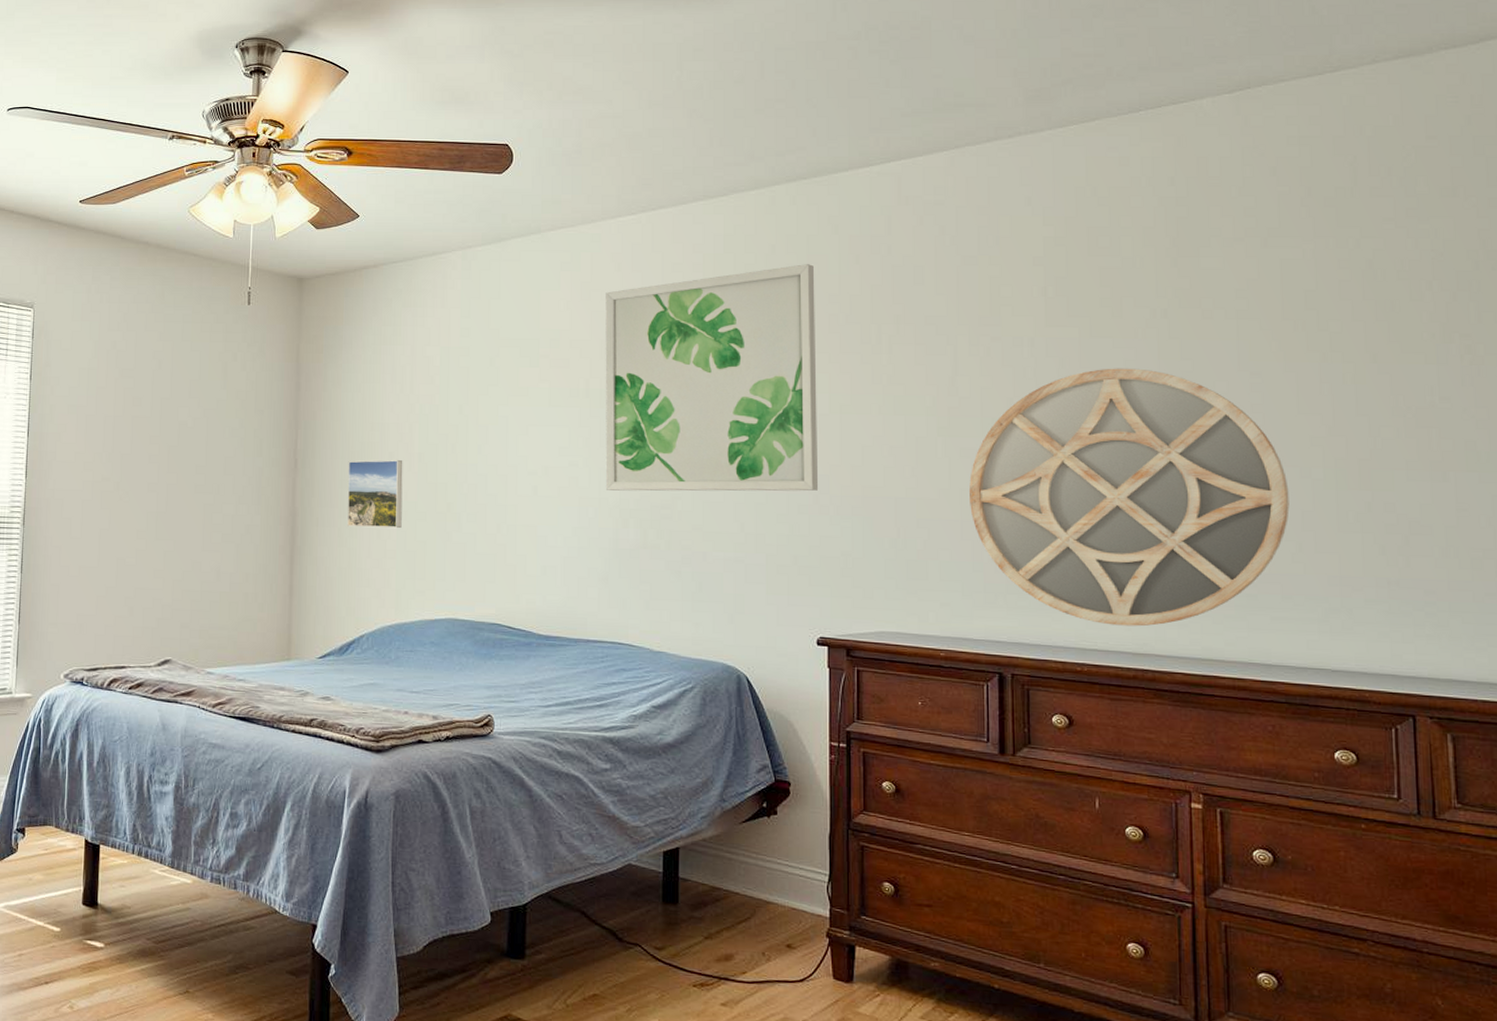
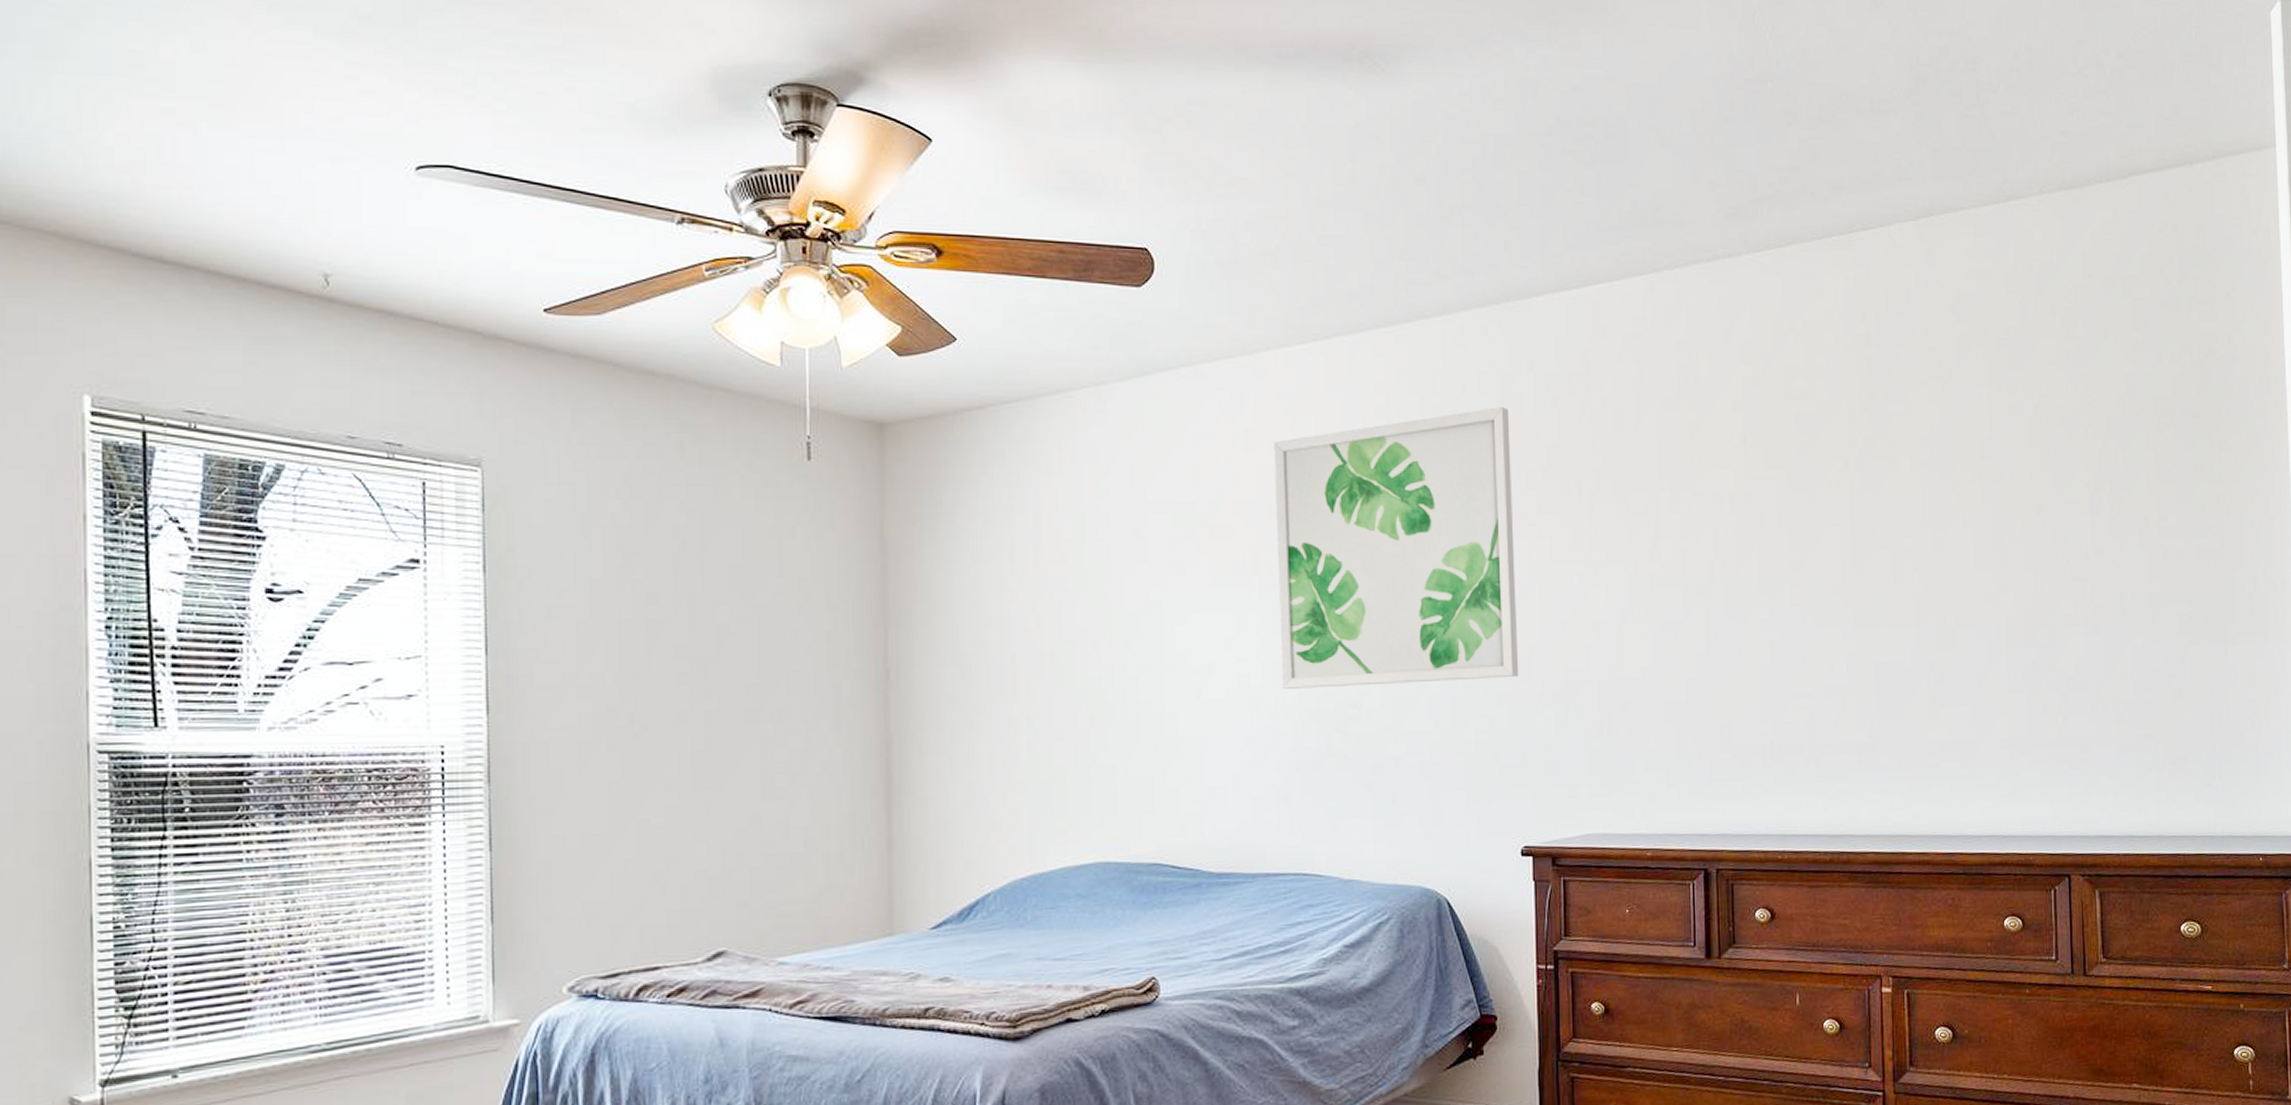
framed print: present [347,460,403,529] -> none [958,664,1033,755]
home mirror: present [969,368,1290,627] -> none [1673,525,1967,807]

